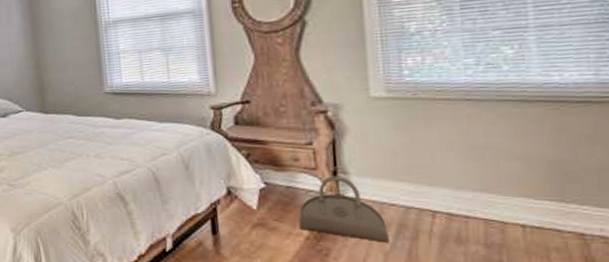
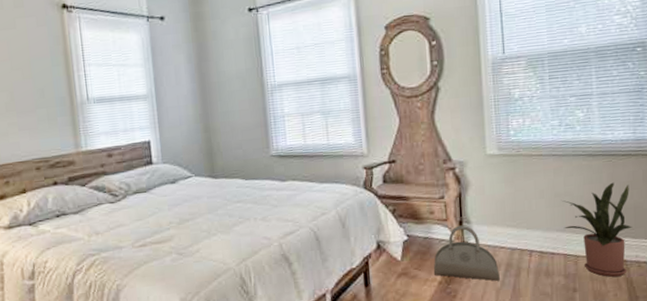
house plant: none [481,135,594,252] -> present [562,182,632,277]

